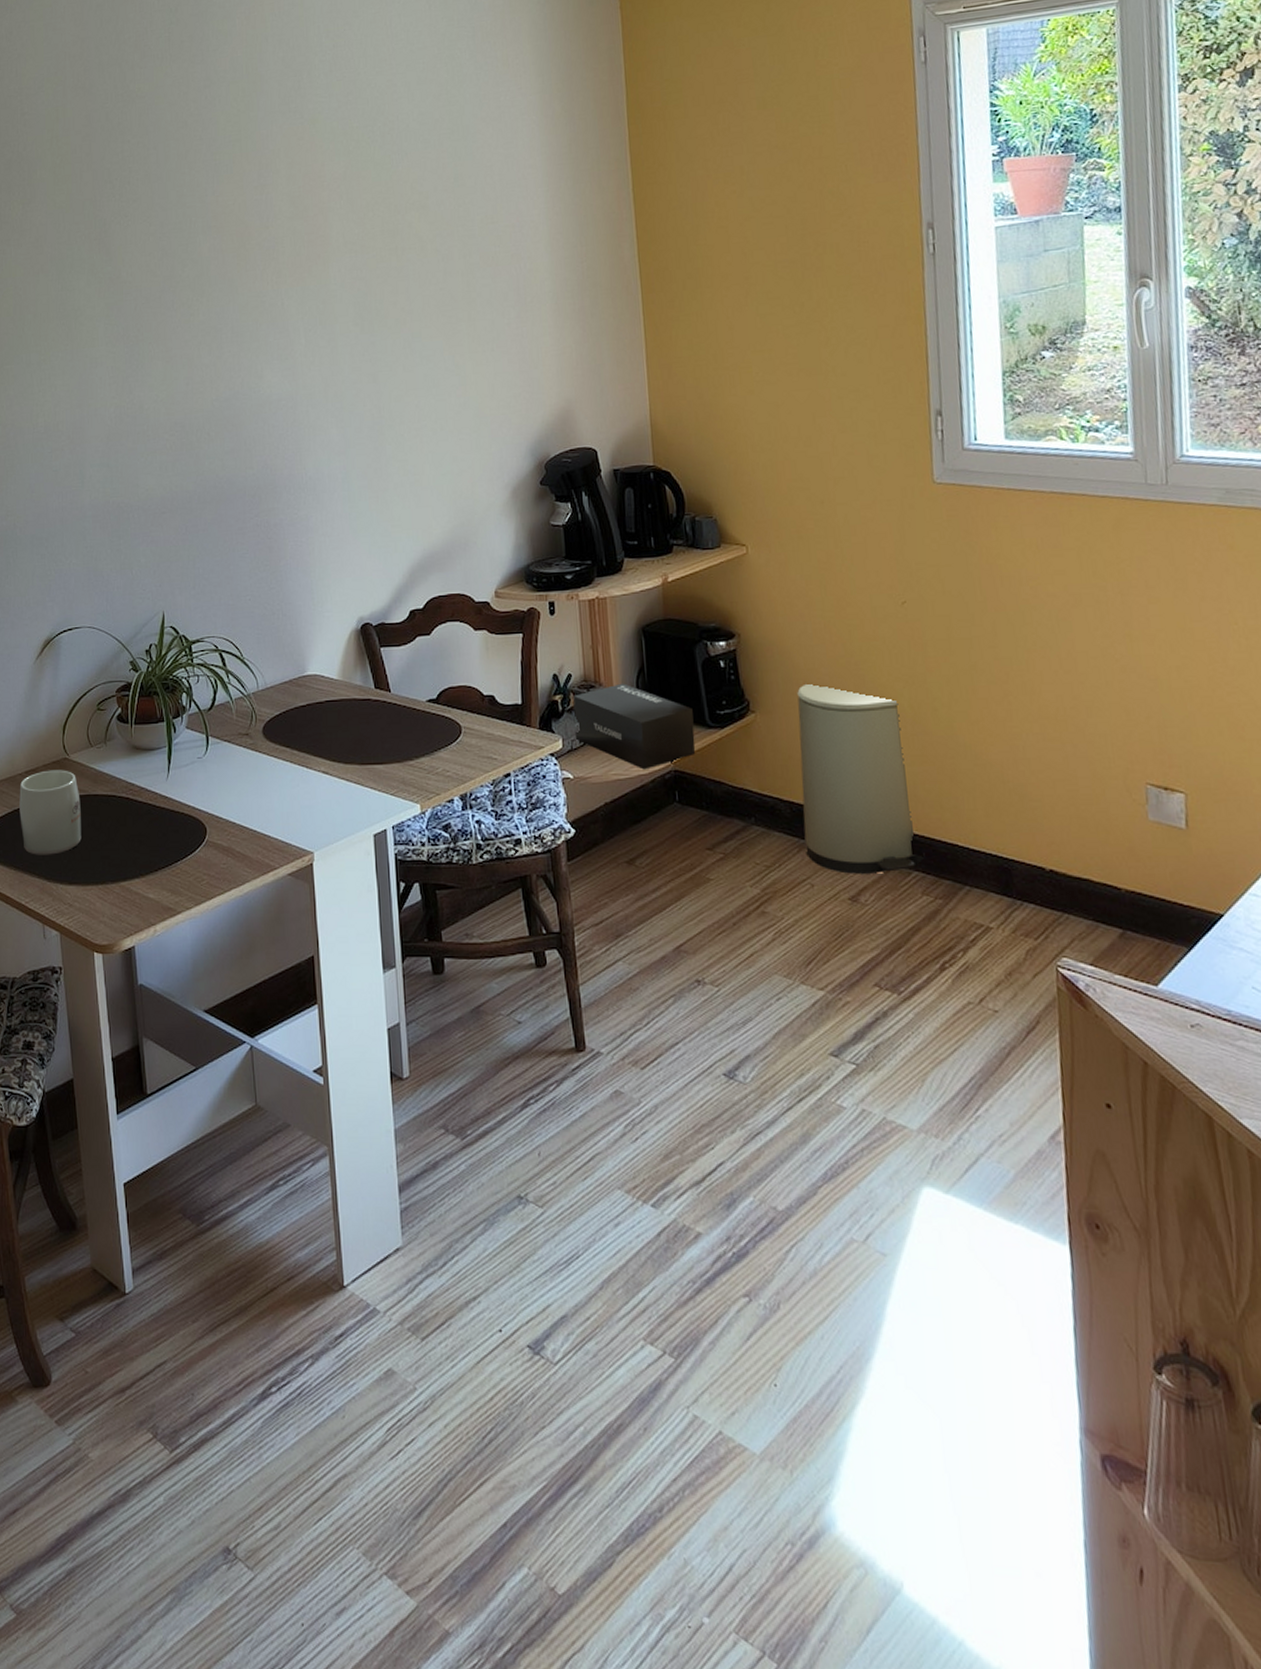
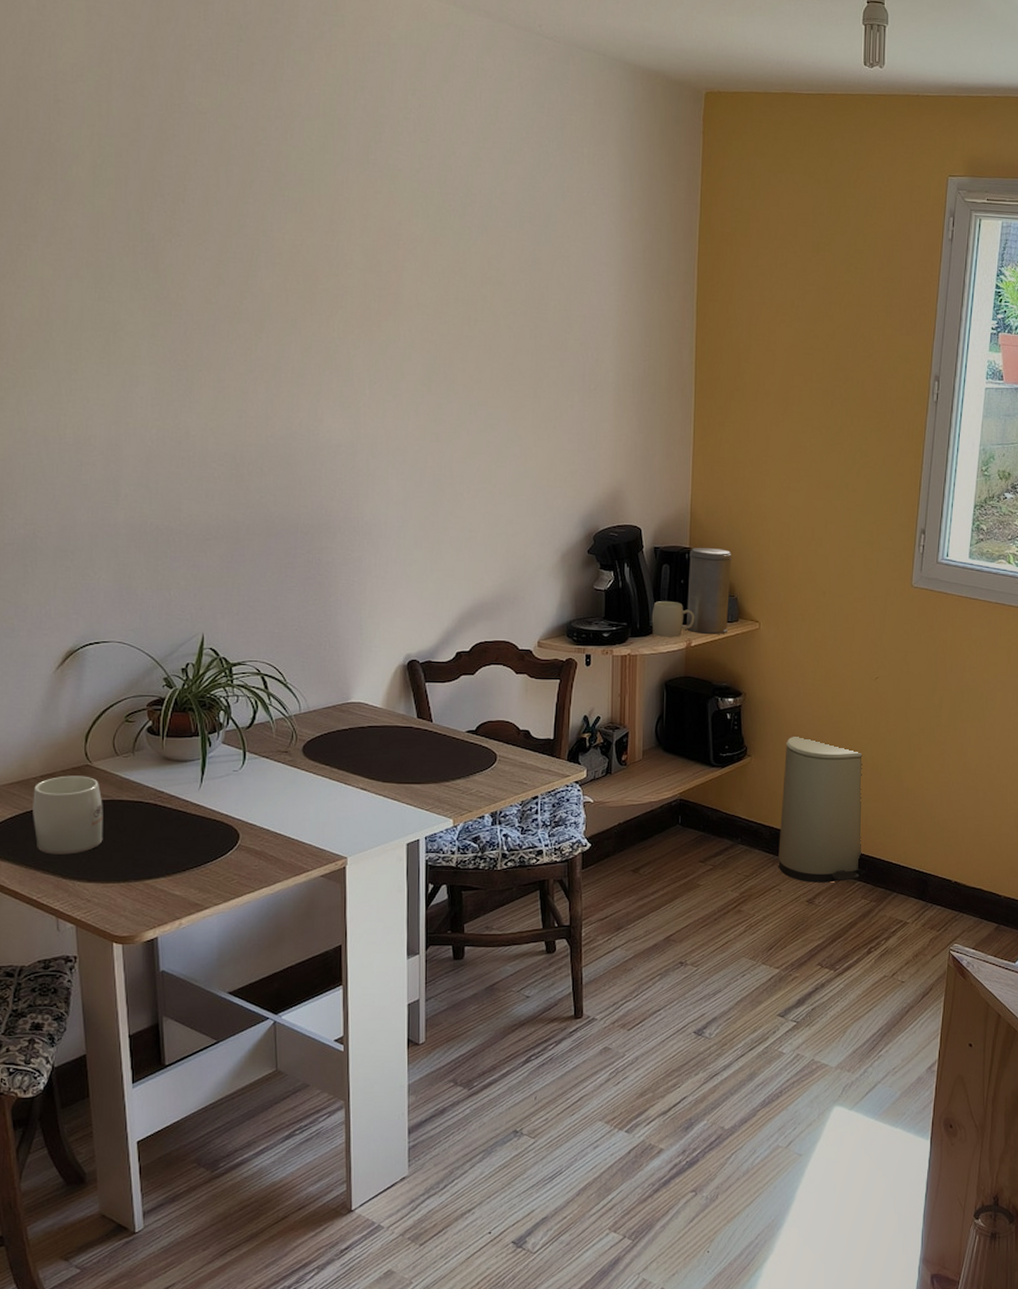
box: present [573,683,696,770] -> none [598,727,700,798]
mug: none [618,530,669,574] -> present [651,600,695,637]
canister: none [654,463,710,566] -> present [686,547,733,634]

